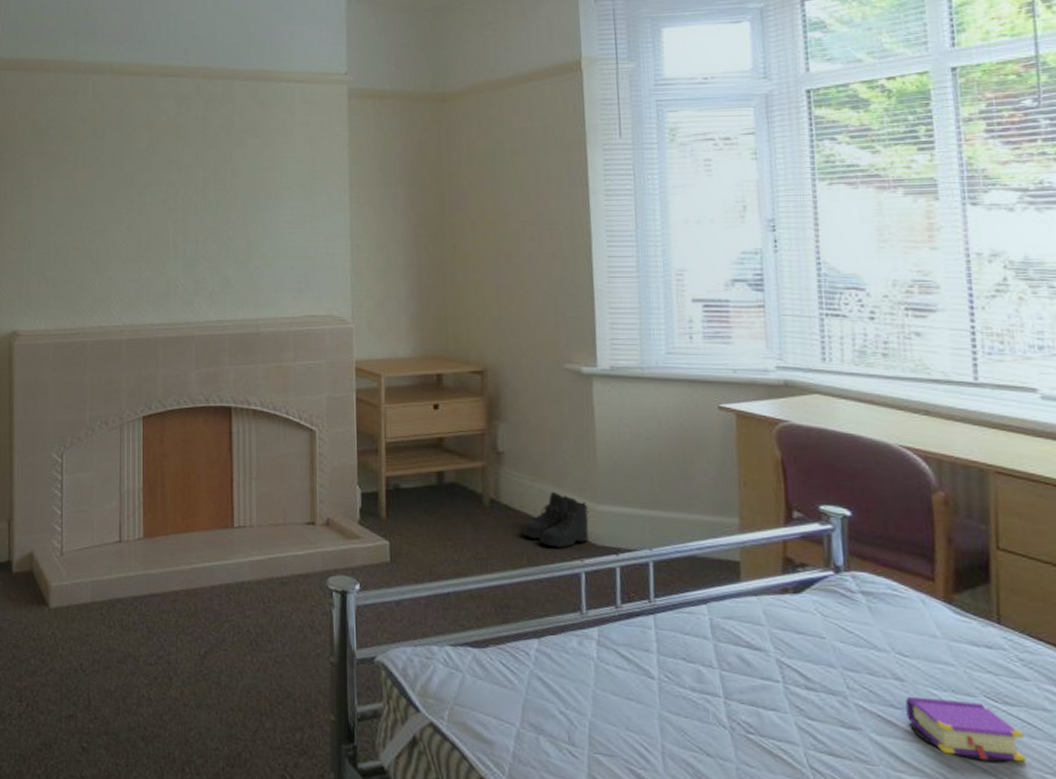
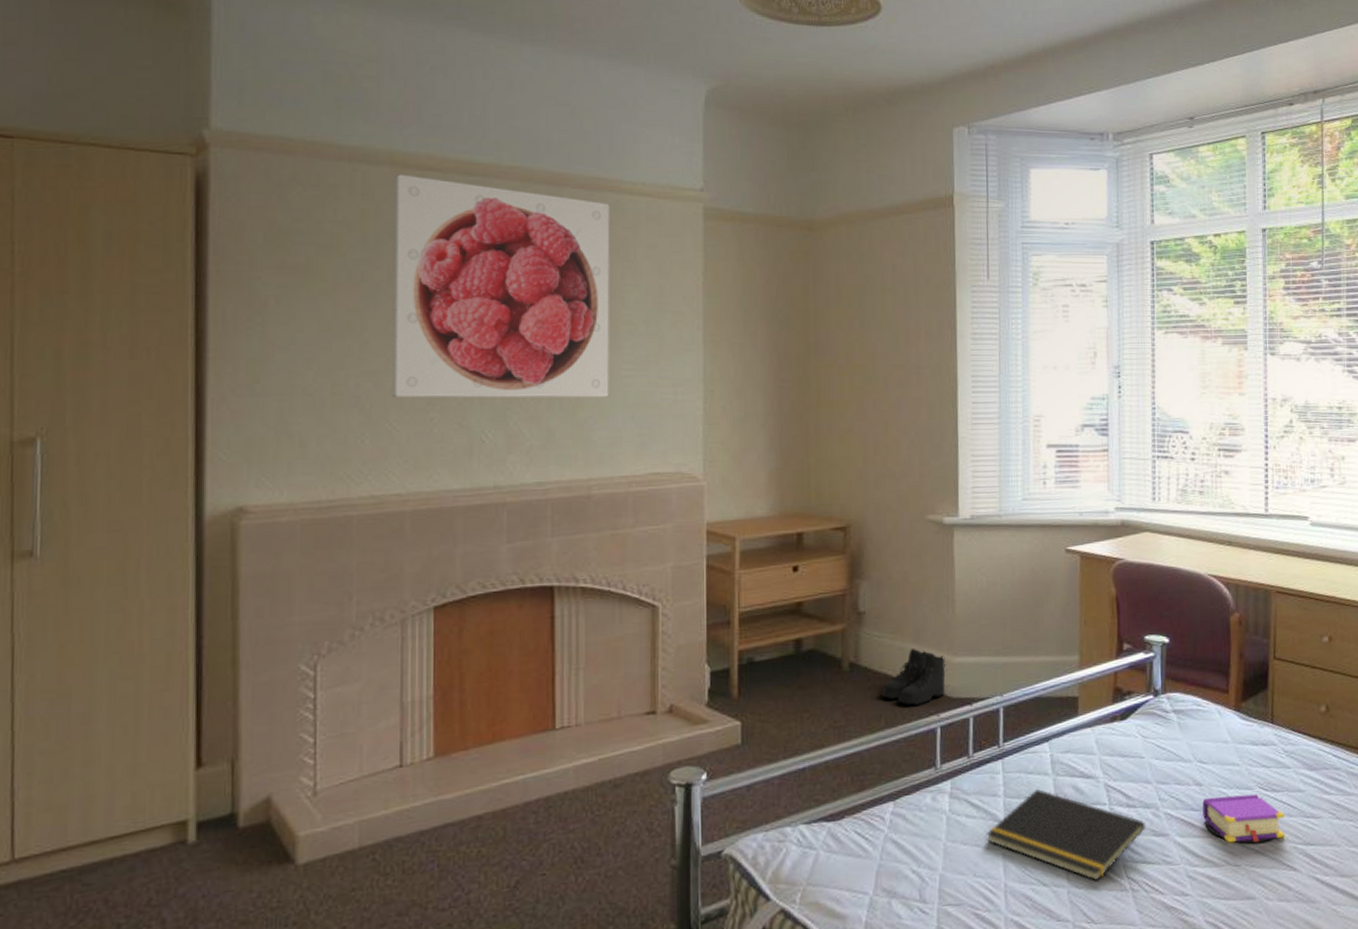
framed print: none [114,80,273,252] -> present [393,174,610,398]
notepad: none [638,652,832,764] -> present [986,789,1147,881]

